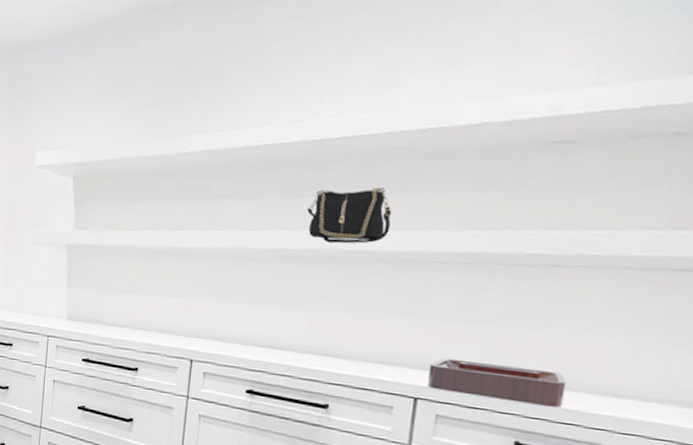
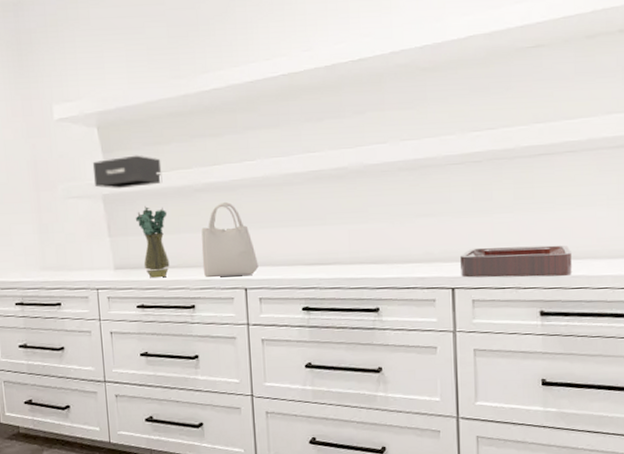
box: none [62,209,129,242] -> present [92,155,163,189]
vase: none [94,261,127,336] -> present [135,205,170,279]
handbag: none [152,269,209,348] -> present [201,202,259,278]
handbag: present [307,186,392,244] -> none [330,102,406,159]

